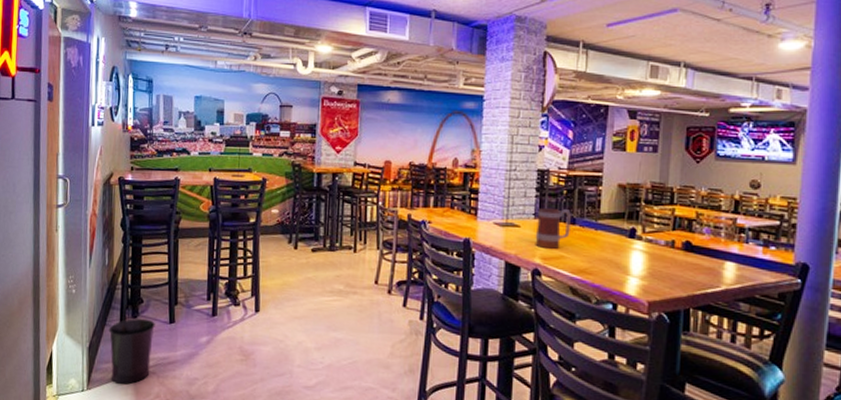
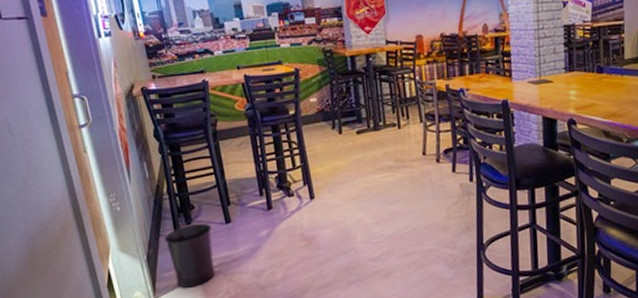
beer mug: present [535,208,572,250] -> none [567,60,600,100]

